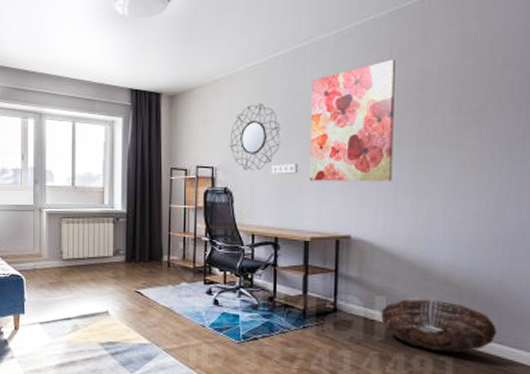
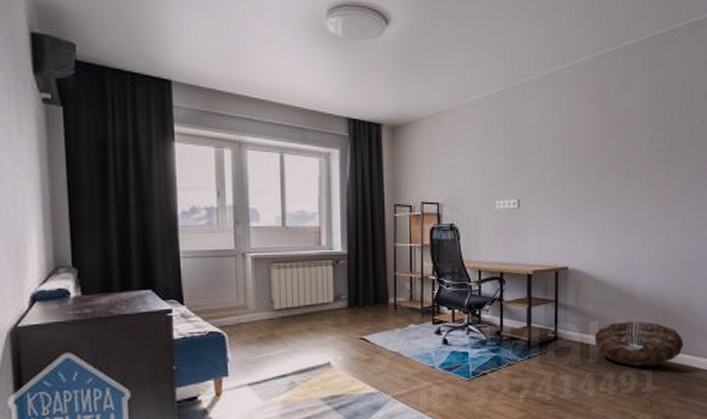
home mirror: present [229,103,281,171] -> none [454,138,503,207]
wall art: present [310,59,395,182] -> none [531,100,602,216]

